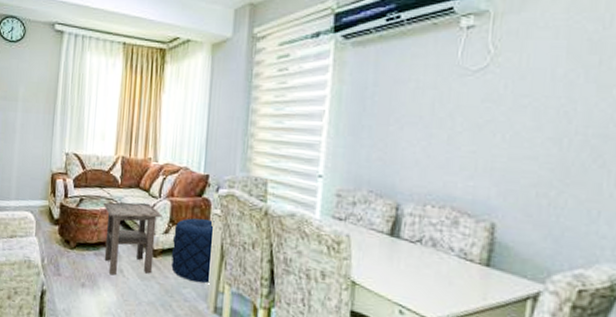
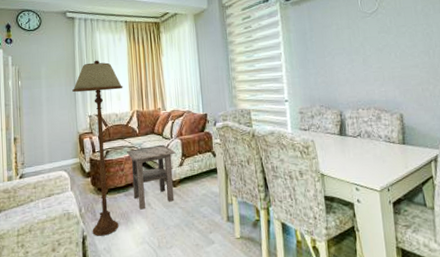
floor lamp: none [50,87,110,296] -> present [72,60,123,236]
pouf: present [171,218,215,283] -> none [187,149,220,200]

